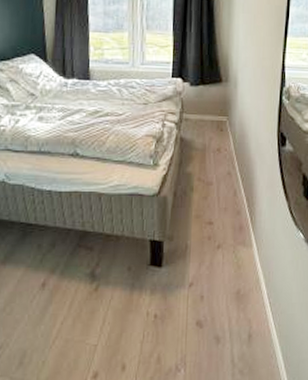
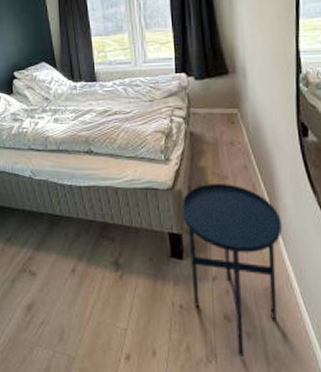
side table: none [165,190,256,362] -> present [181,184,282,356]

